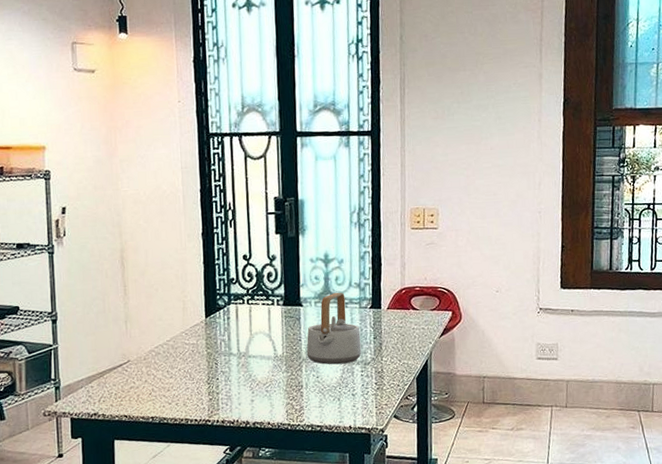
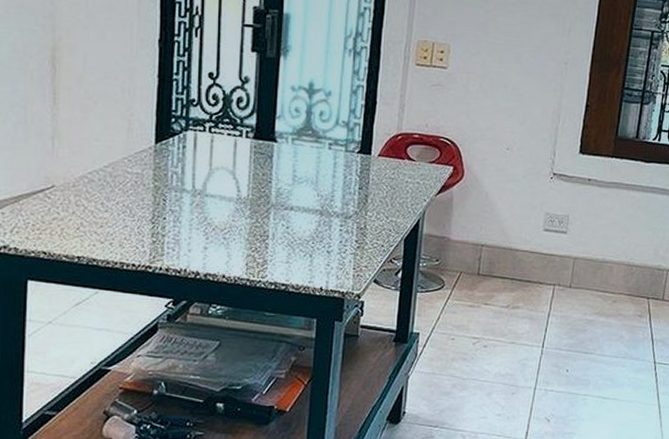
teapot: present [306,292,362,365] -> none [277,130,344,215]

